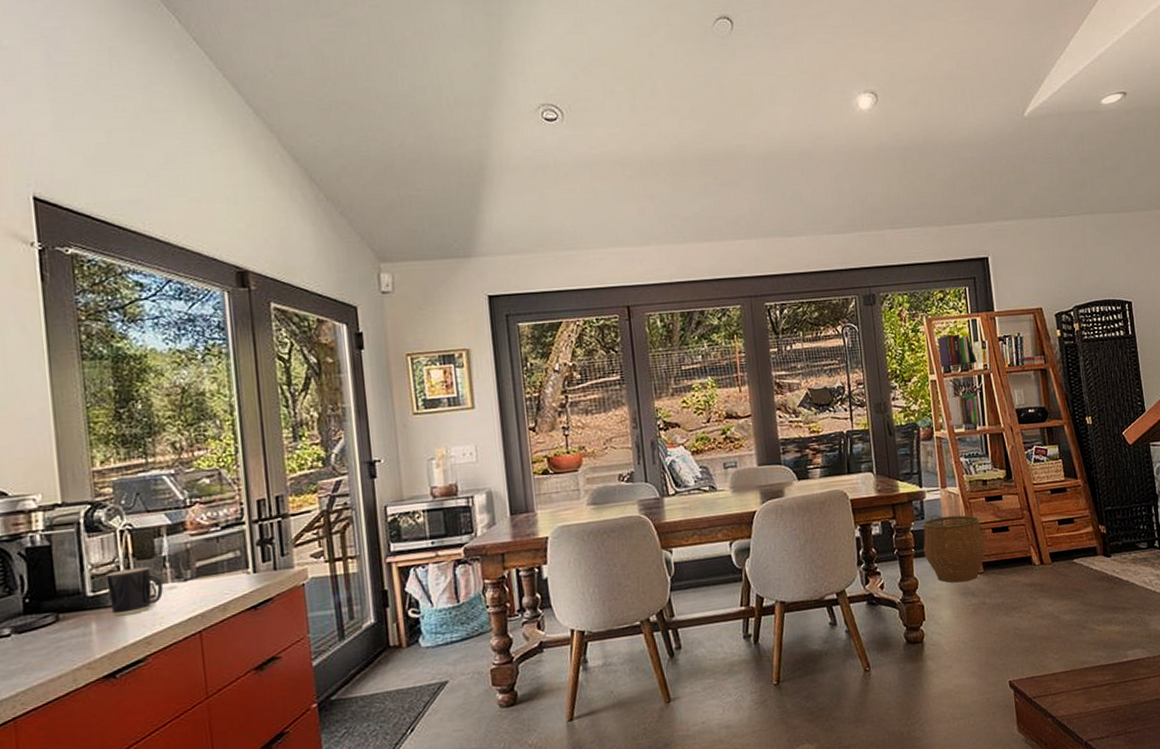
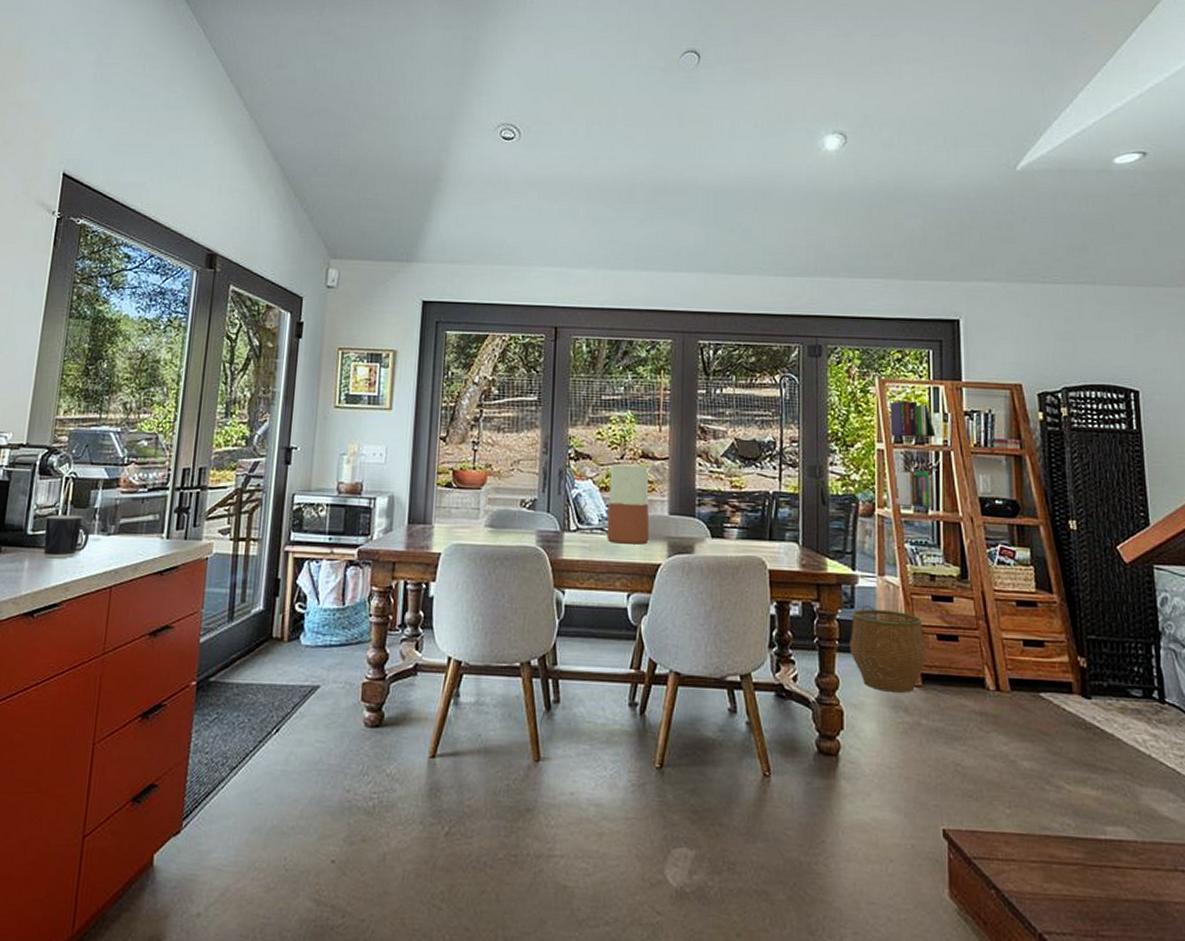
vase: none [699,425,743,500] -> present [607,464,650,545]

